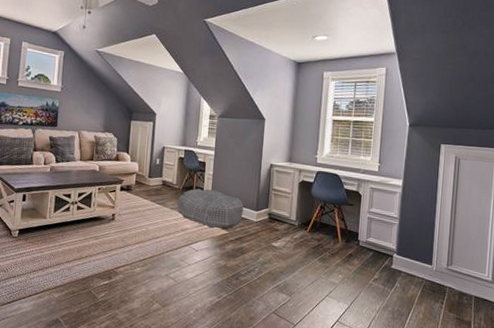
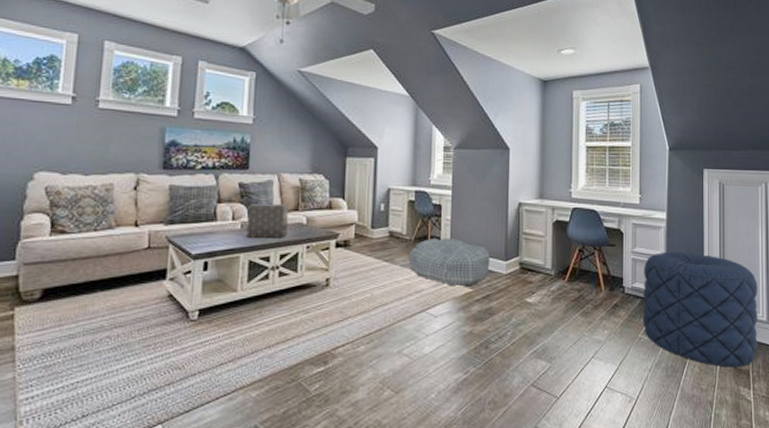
decorative box: none [54,153,86,181] -> present [246,203,289,238]
pouf: none [374,213,486,318] -> present [642,251,758,368]

